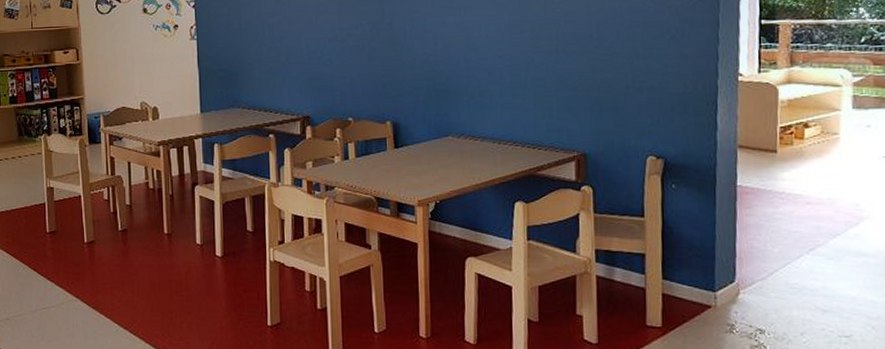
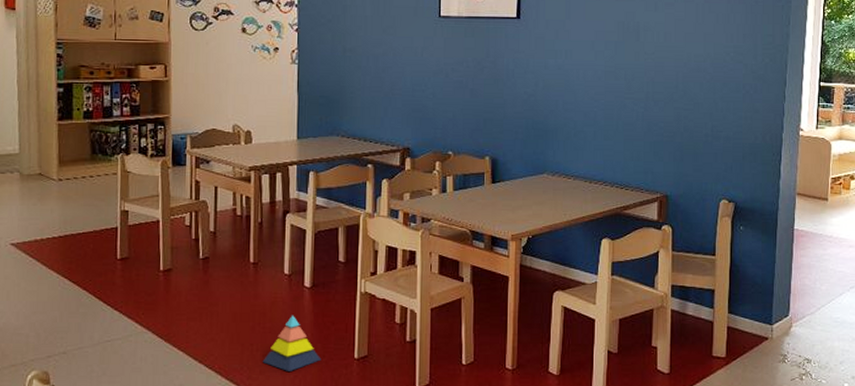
stacking toy: none [181,283,237,338] -> present [262,315,322,371]

